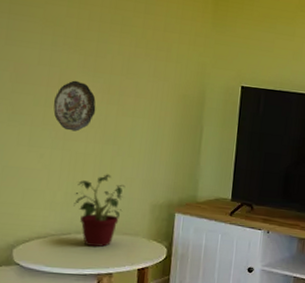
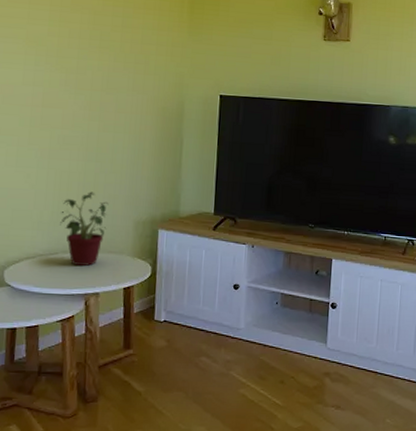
decorative plate: present [53,80,96,132] -> none [38,98,78,150]

